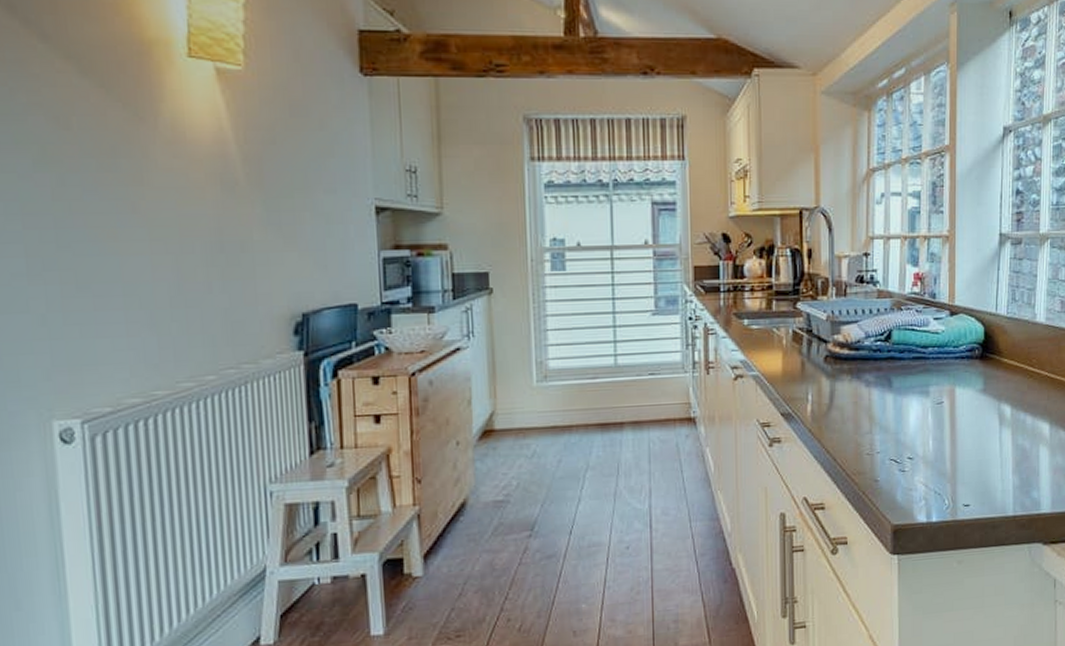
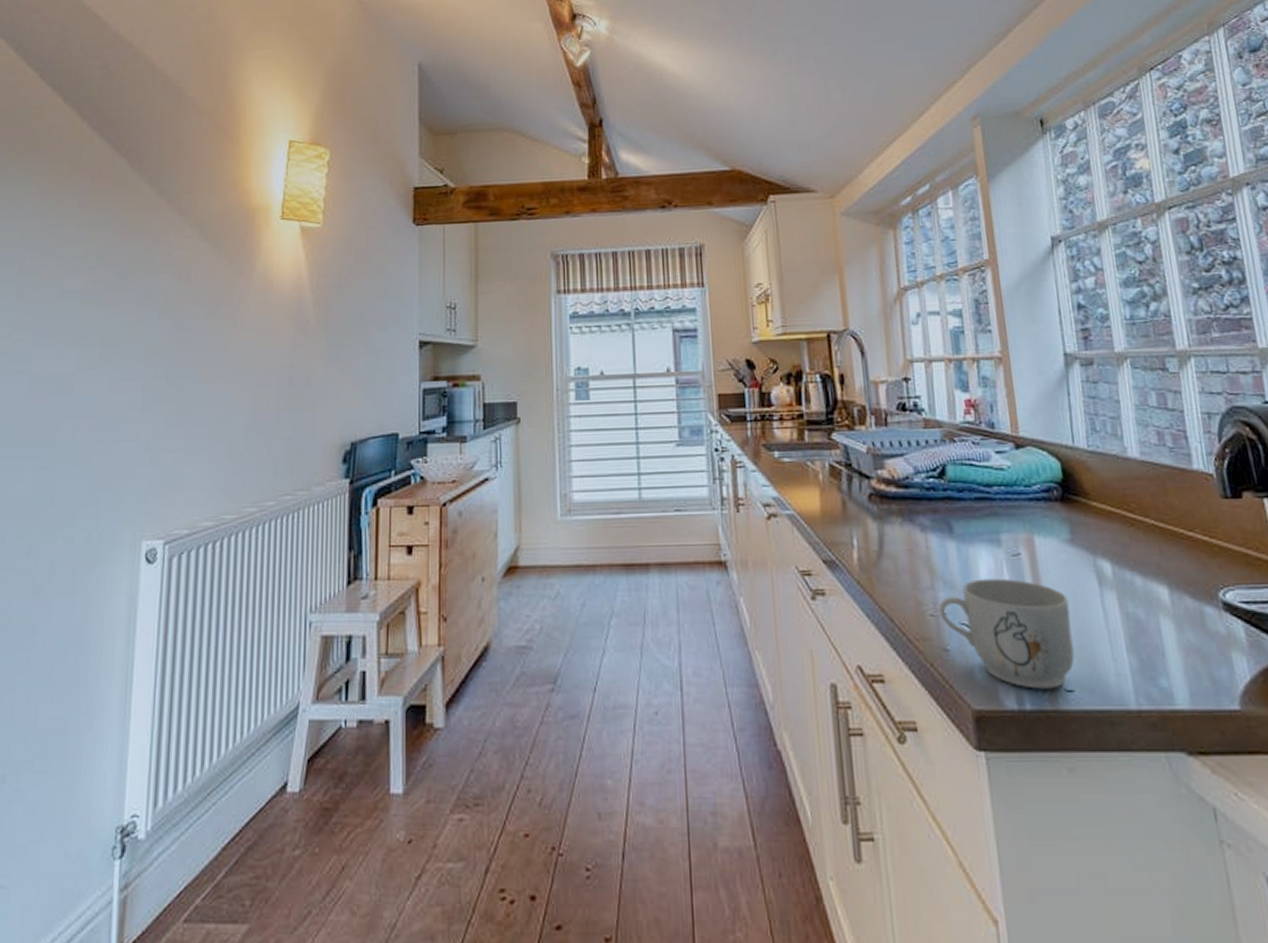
mug: none [874,422,975,506] -> present [939,578,1075,689]

